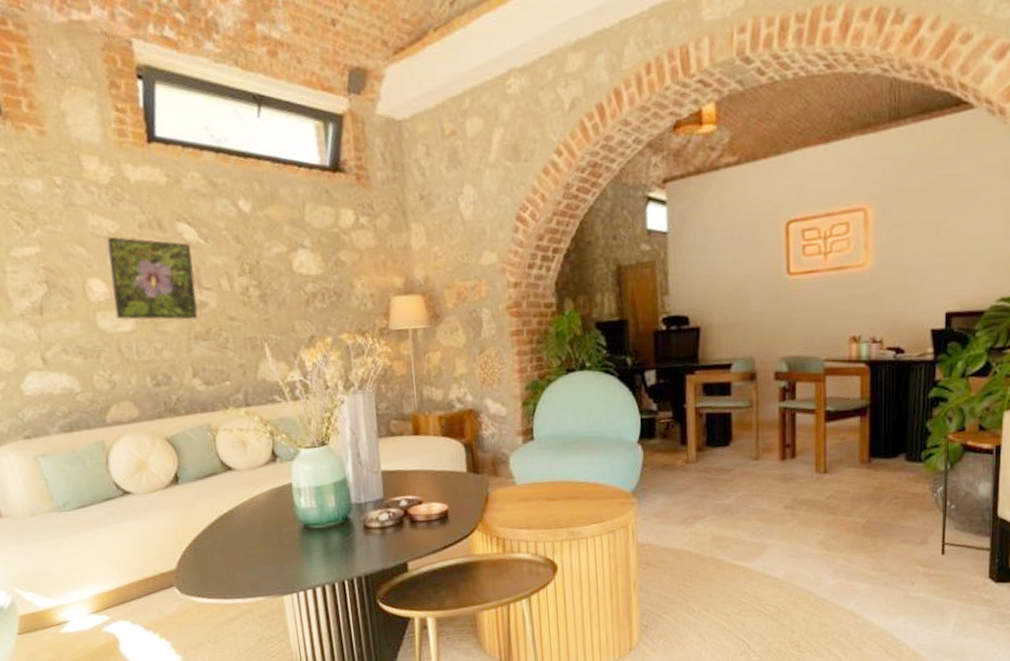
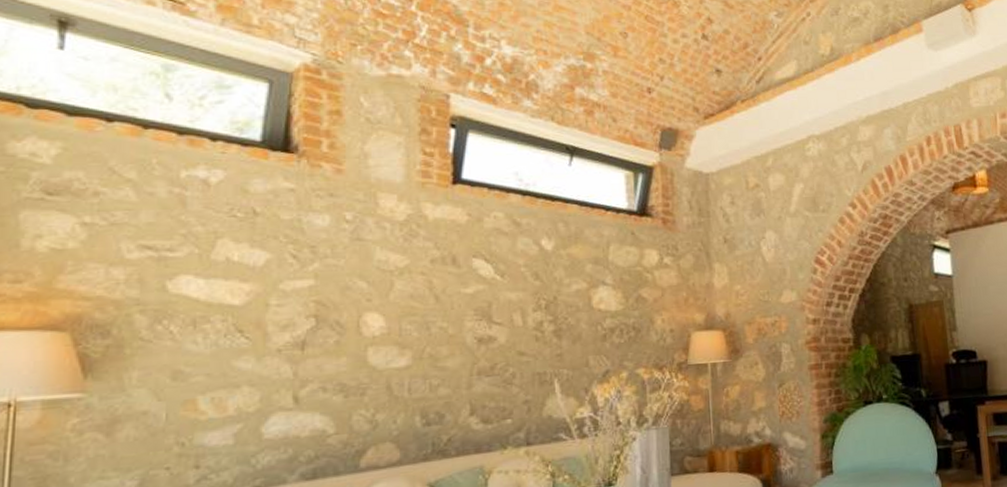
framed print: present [106,236,198,320] -> none [390,271,485,356]

